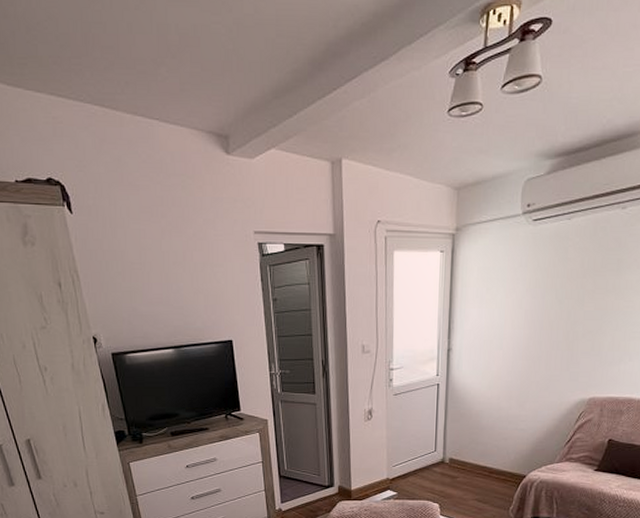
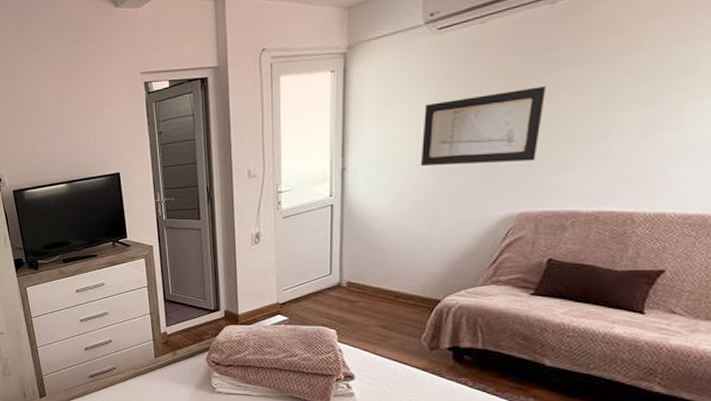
wall art: none [514,284,615,351] -> present [420,86,547,166]

